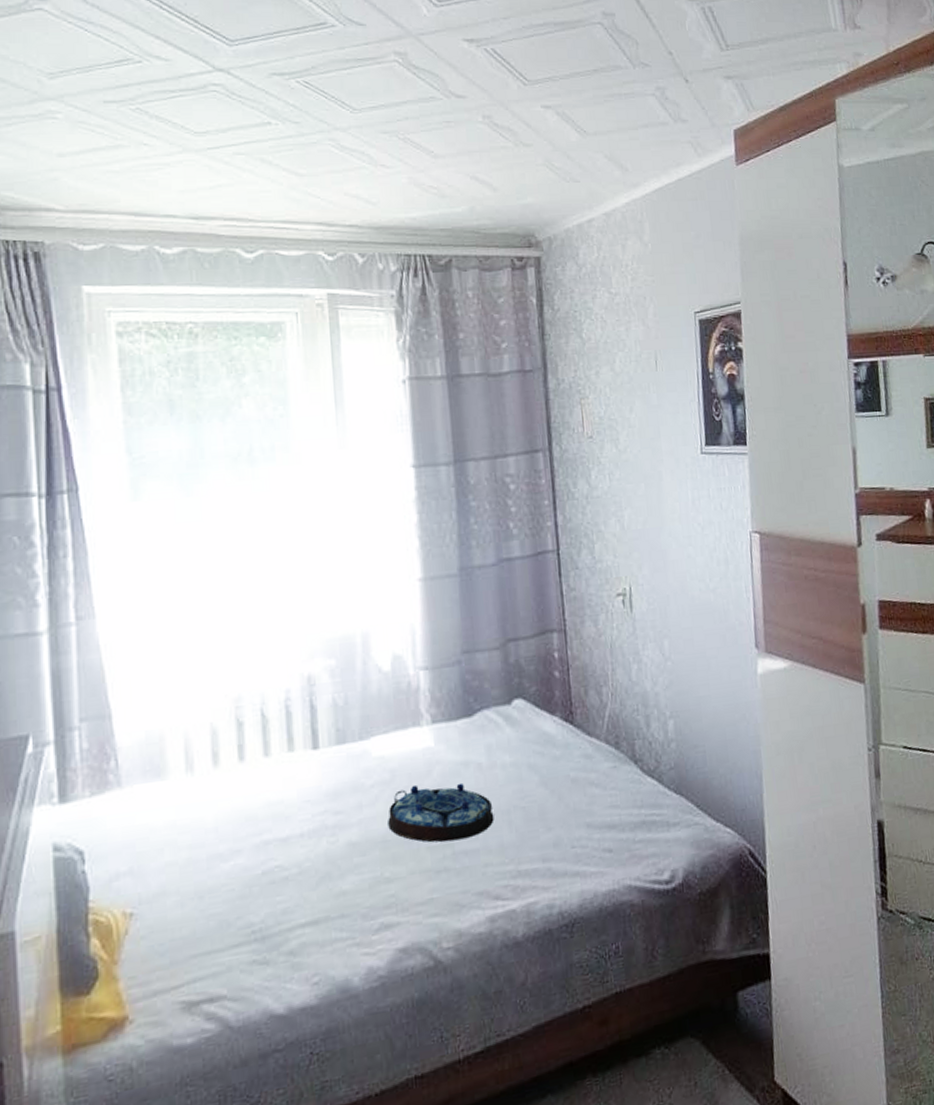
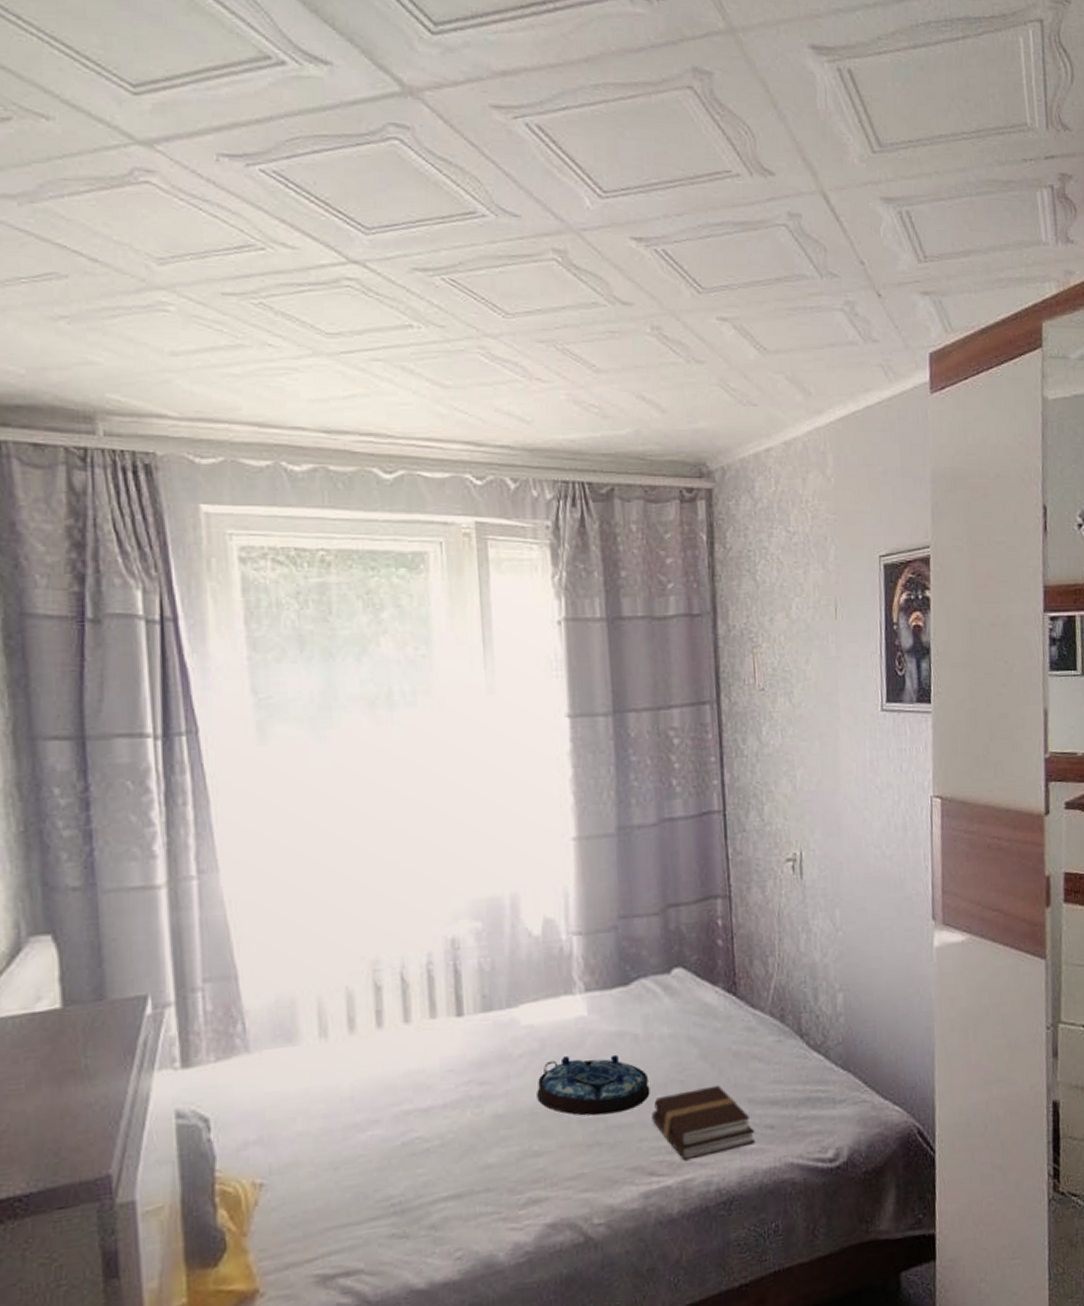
book: none [496,810,594,883] -> present [652,1085,755,1159]

